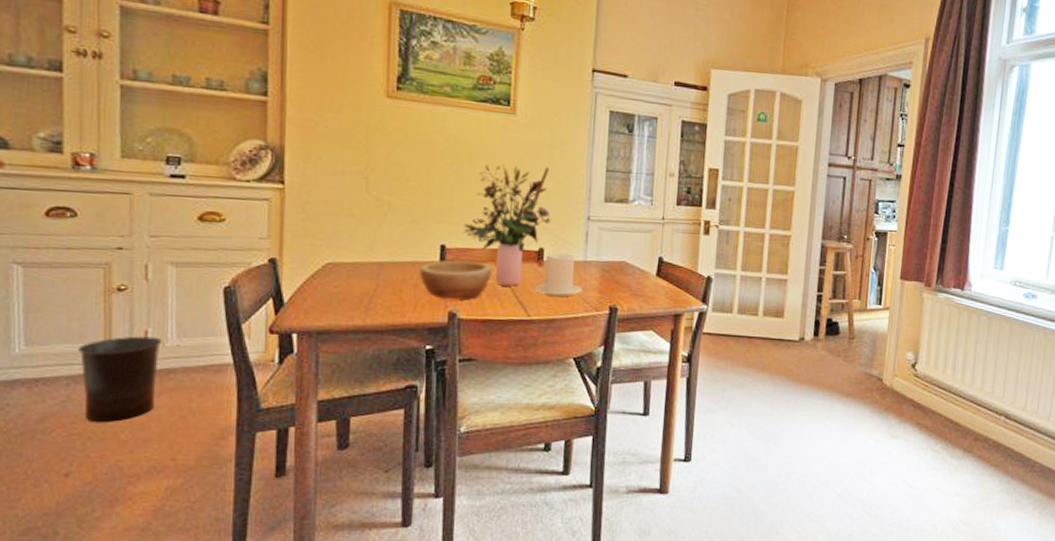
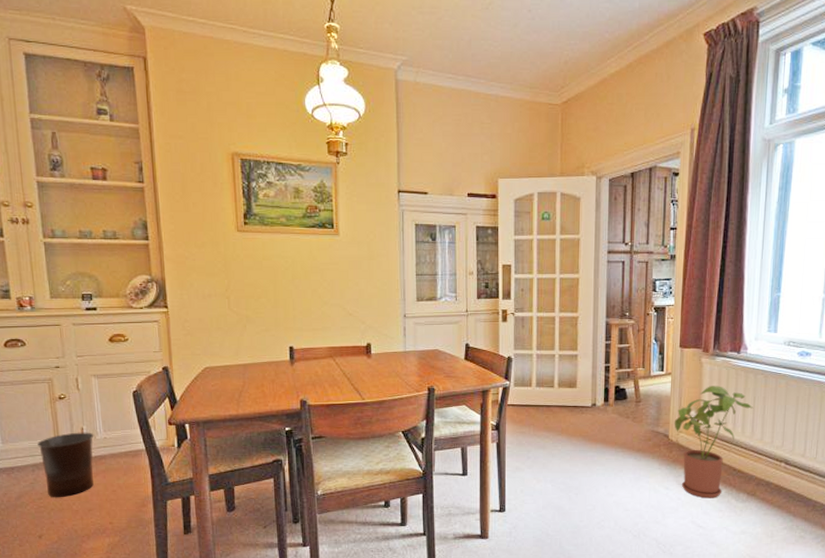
bowl: present [419,259,493,300] -> none [275,357,332,390]
bouquet: present [463,164,551,287] -> none [305,276,374,376]
candle: present [534,252,582,298] -> none [366,346,404,383]
house plant: none [889,325,975,454] -> present [674,386,754,499]

